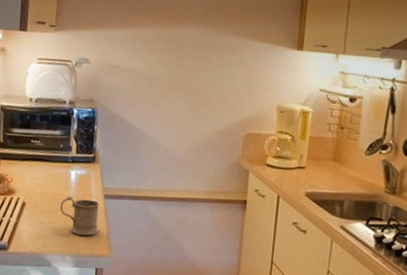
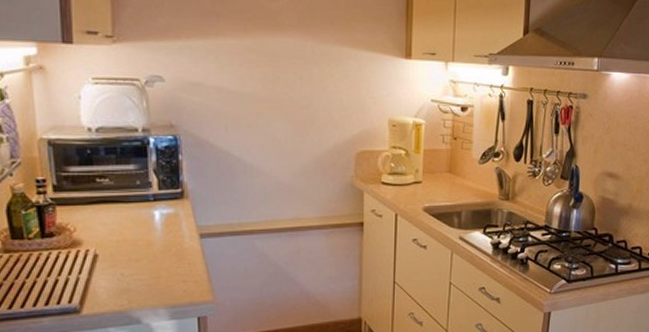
mug: present [60,196,99,236] -> none [144,240,198,283]

